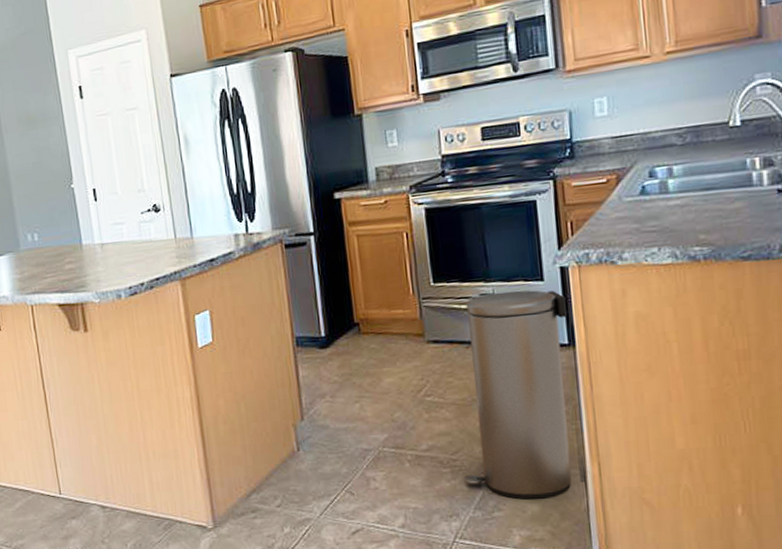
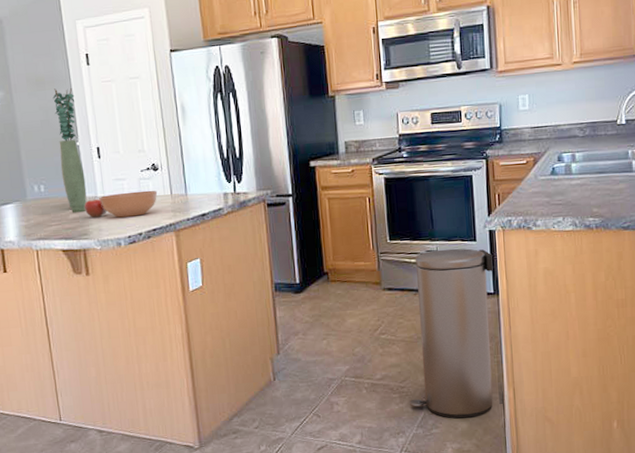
vase: none [45,125,84,263] -> present [53,88,87,213]
fruit: none [80,243,106,268] -> present [84,196,107,218]
bowl: none [96,234,160,267] -> present [99,190,158,218]

